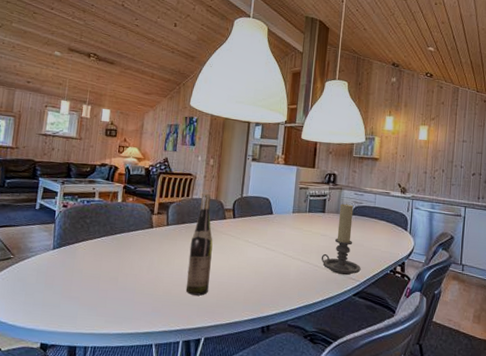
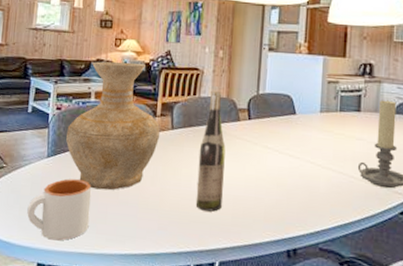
mug: none [32,268,93,323] -> present [27,179,91,241]
vase: none [71,165,157,278] -> present [66,61,160,190]

